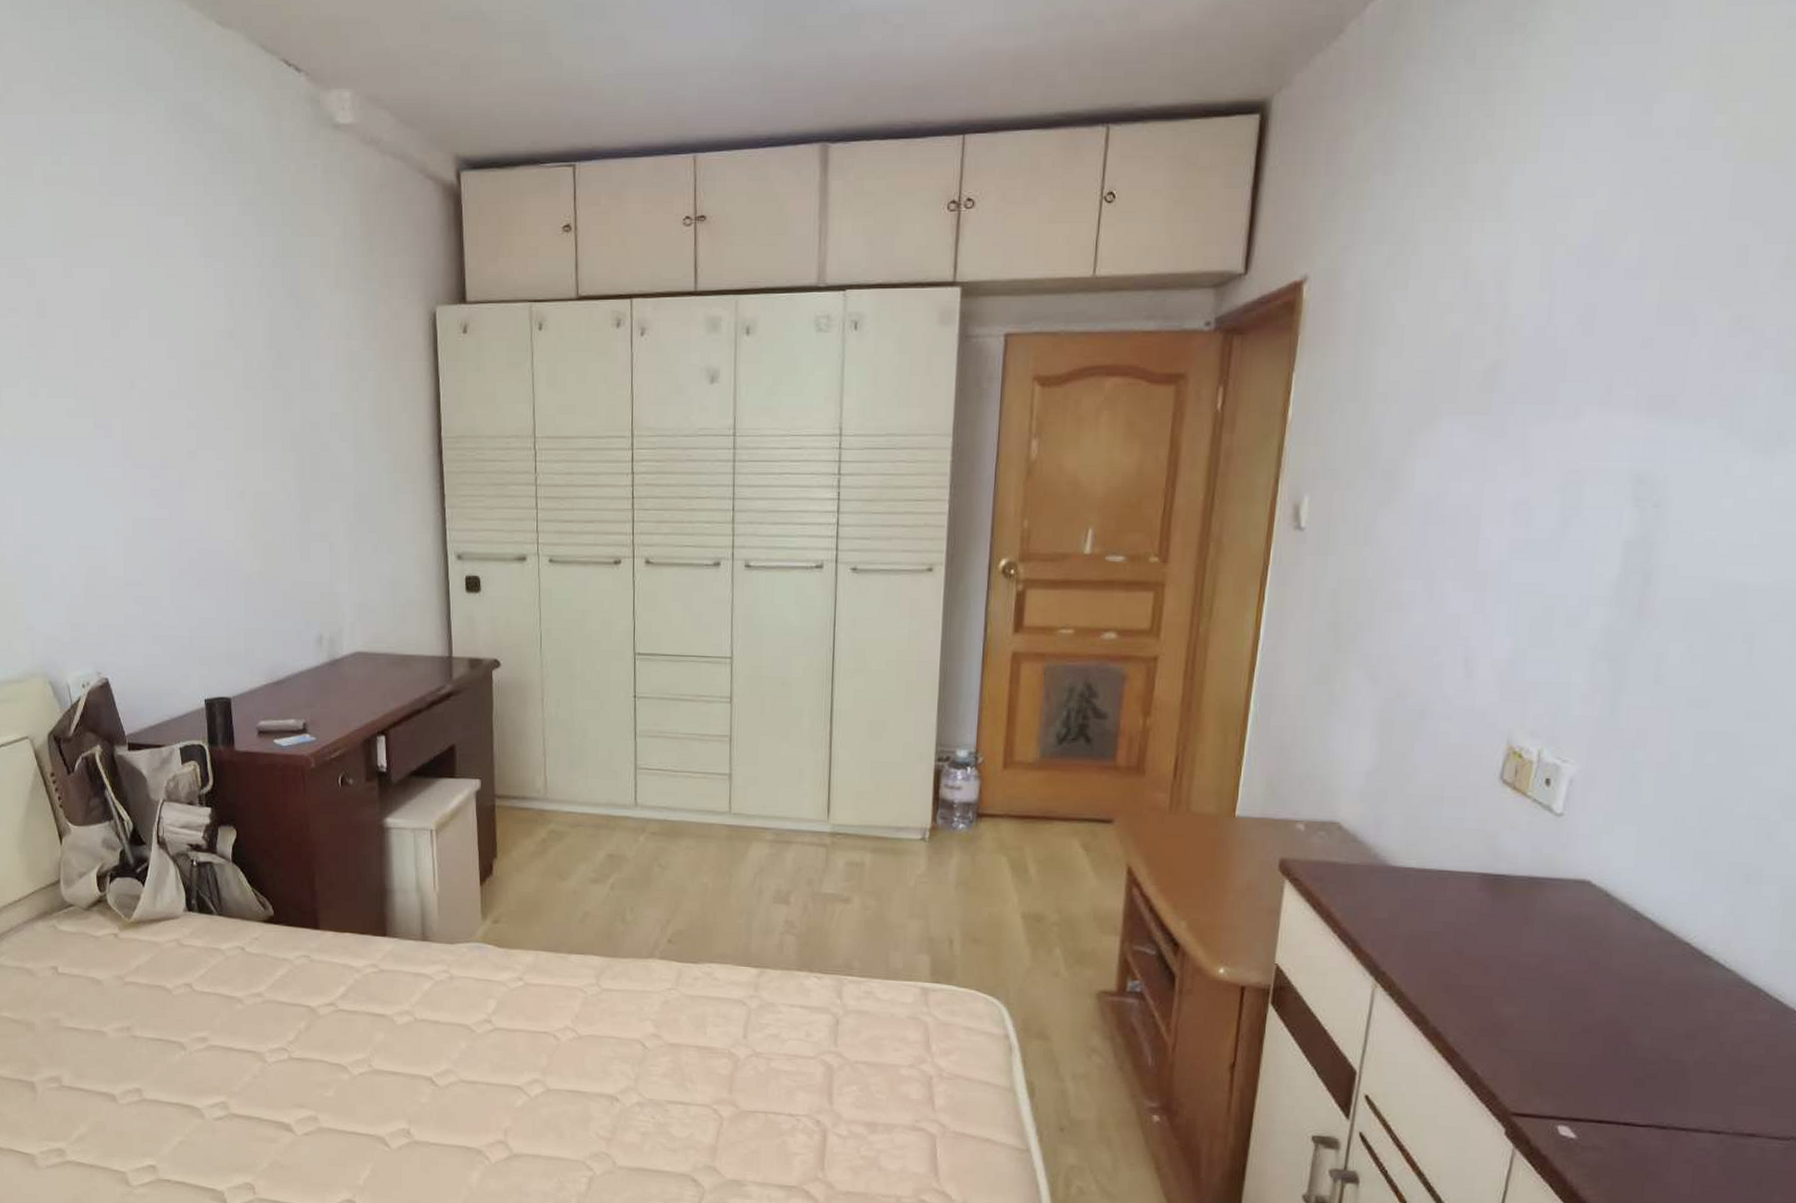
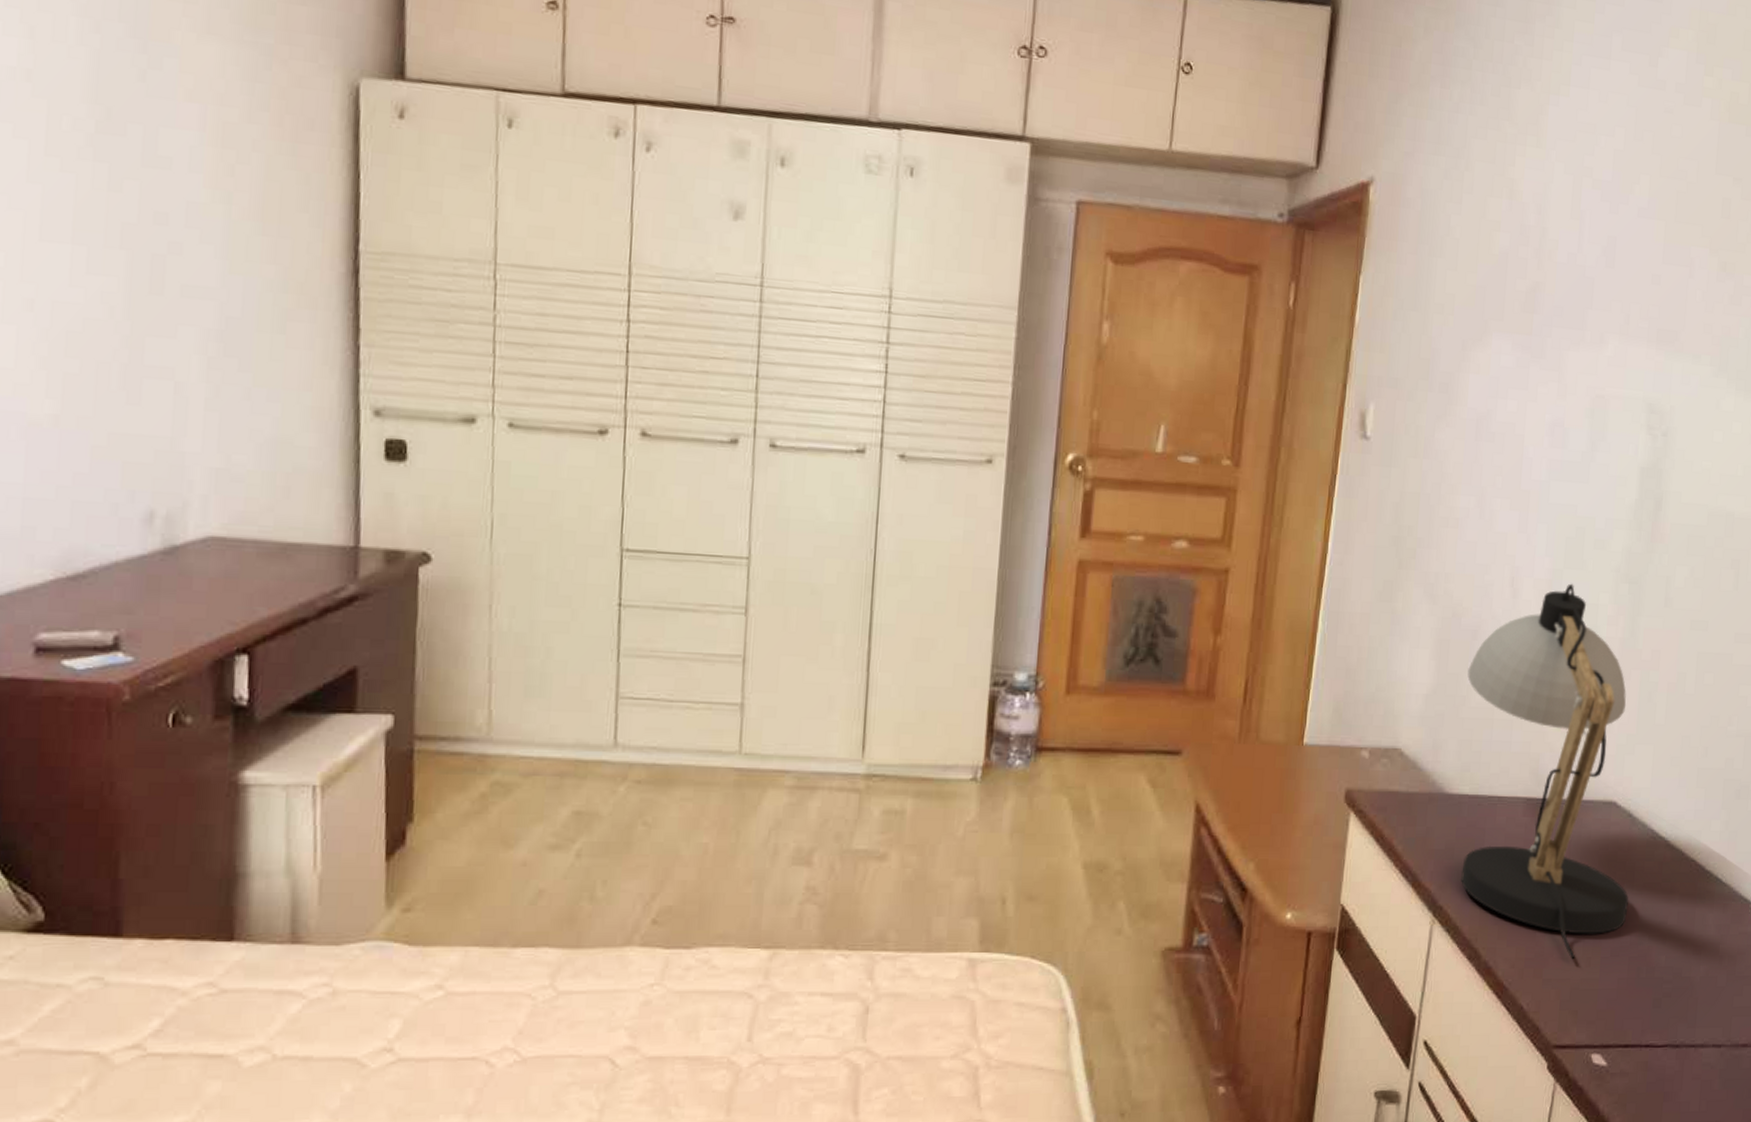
desk lamp: none [1406,662,1605,1033] -> present [1461,583,1629,960]

